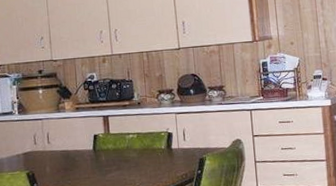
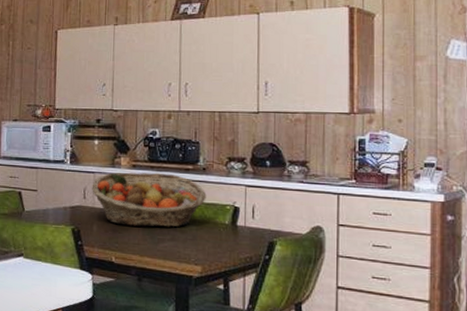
fruit basket: none [41,111,144,163] -> present [92,172,207,227]

